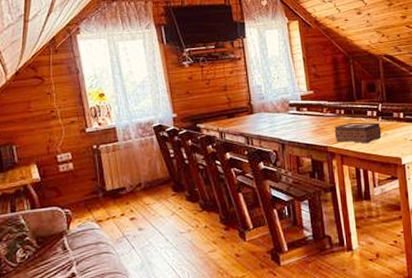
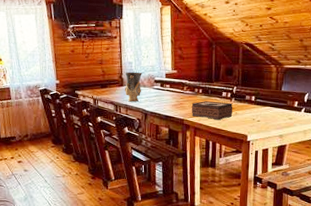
vase: none [254,96,275,131] -> present [124,72,142,102]

